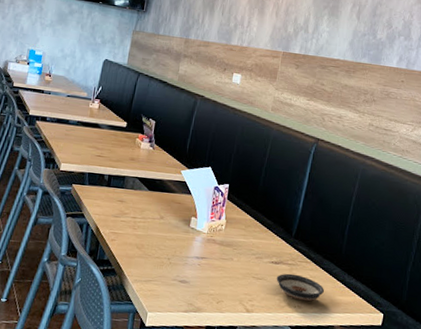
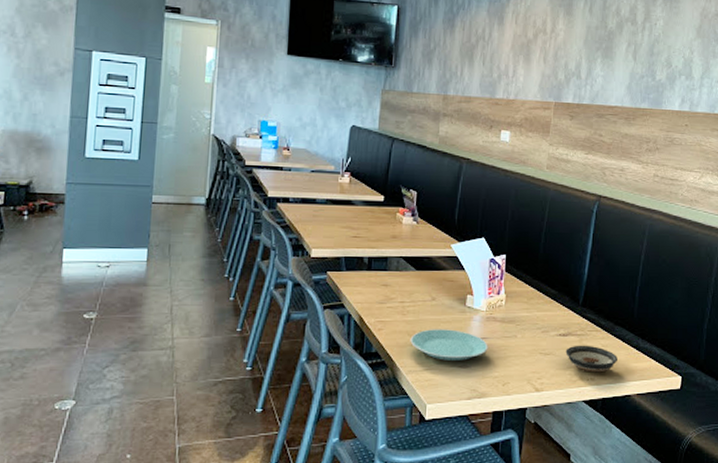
plate: none [138,244,207,276] -> present [410,329,488,361]

